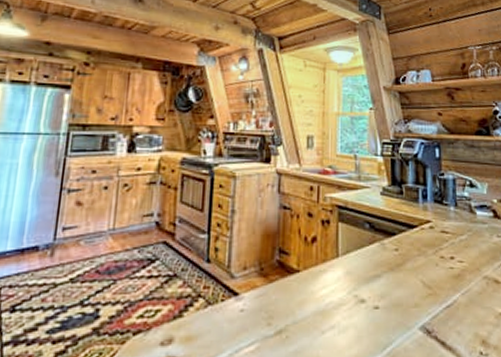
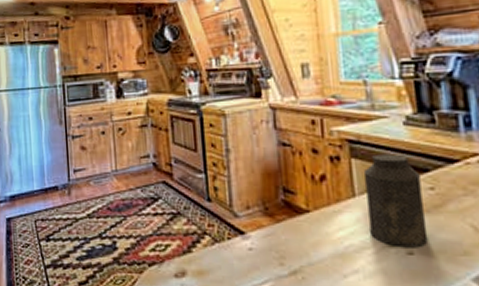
canister: none [347,219,391,301] -> present [364,154,429,247]

